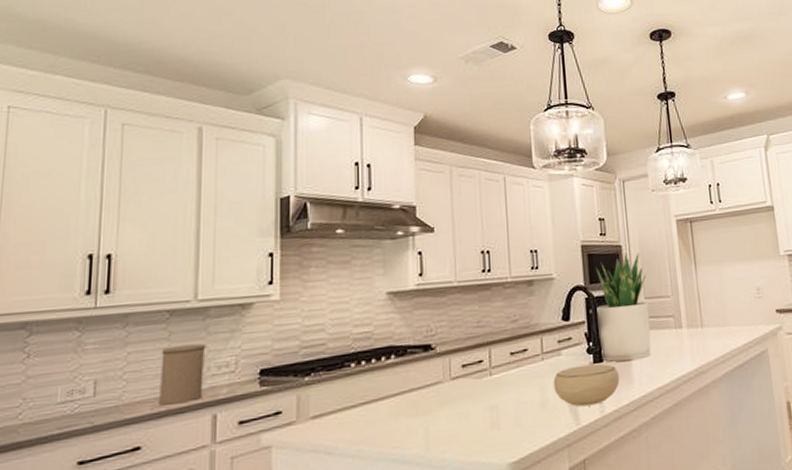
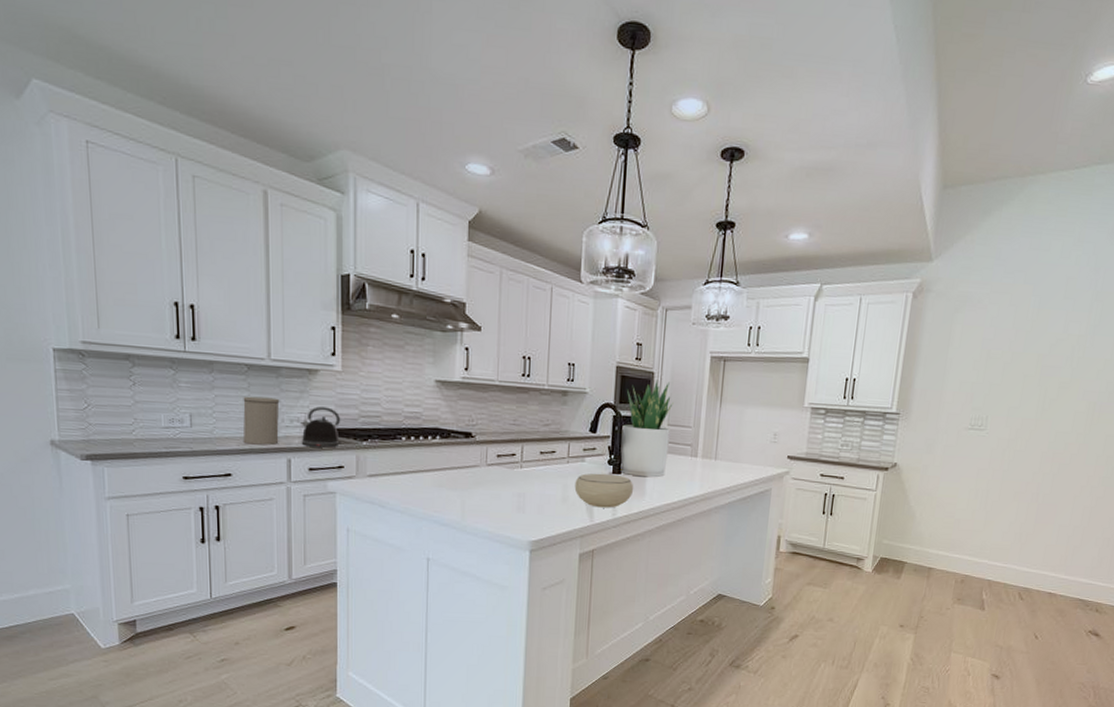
kettle: none [228,343,279,396] -> present [299,406,341,448]

